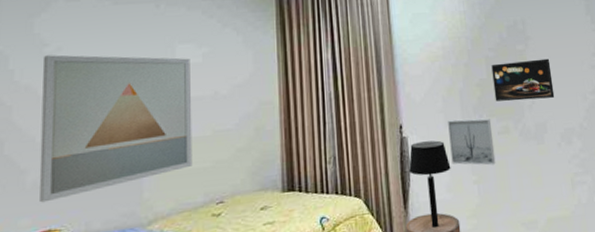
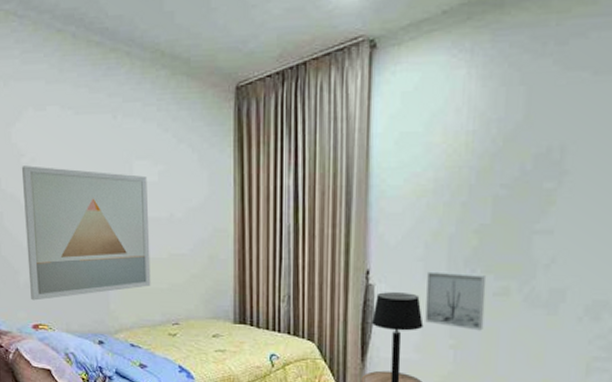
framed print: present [491,58,555,102] -> none [497,203,593,259]

